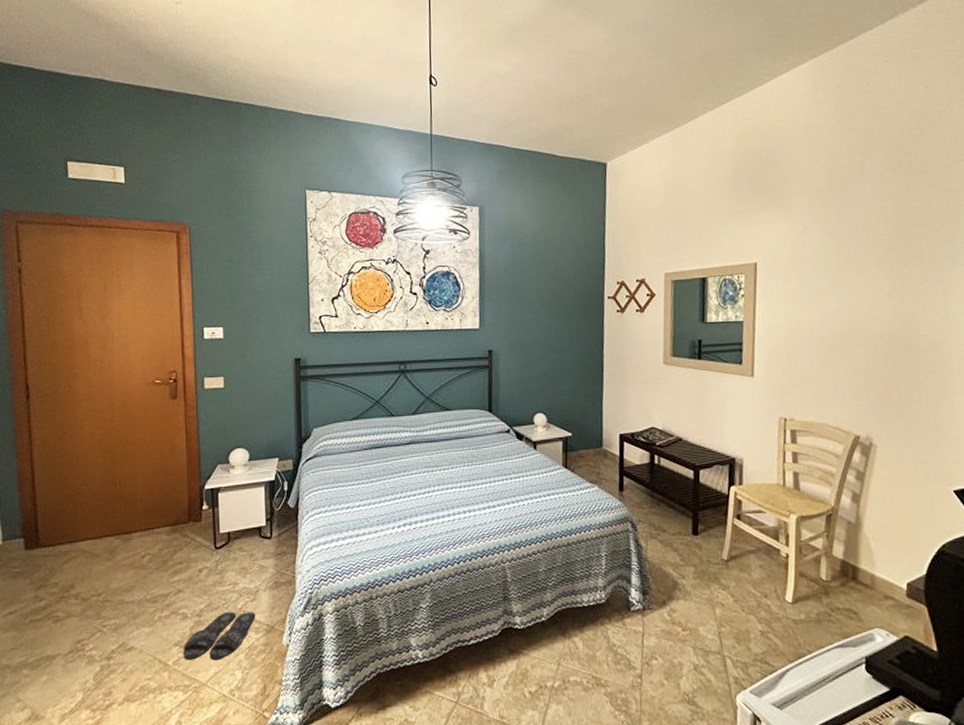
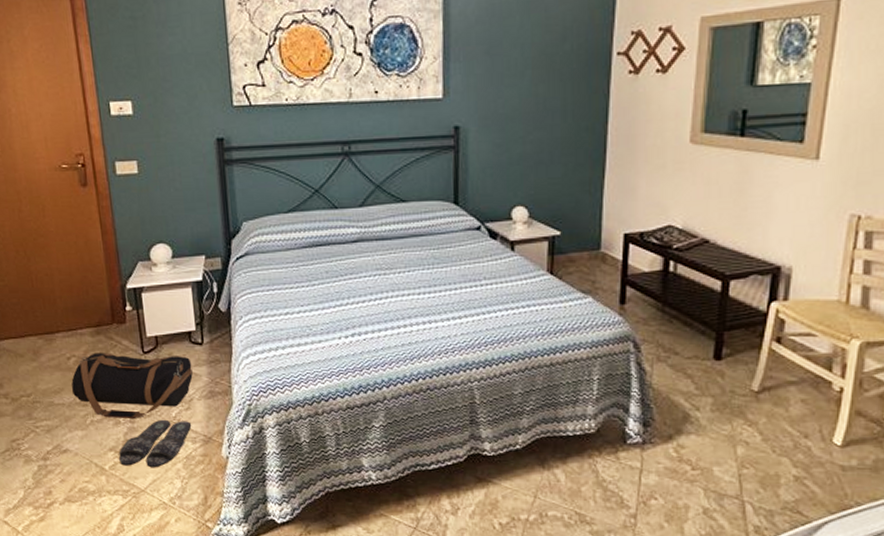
duffel bag: none [144,549,260,613] -> present [71,352,193,418]

